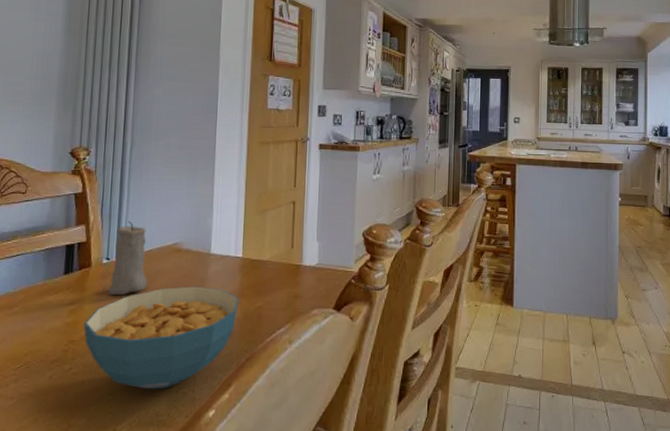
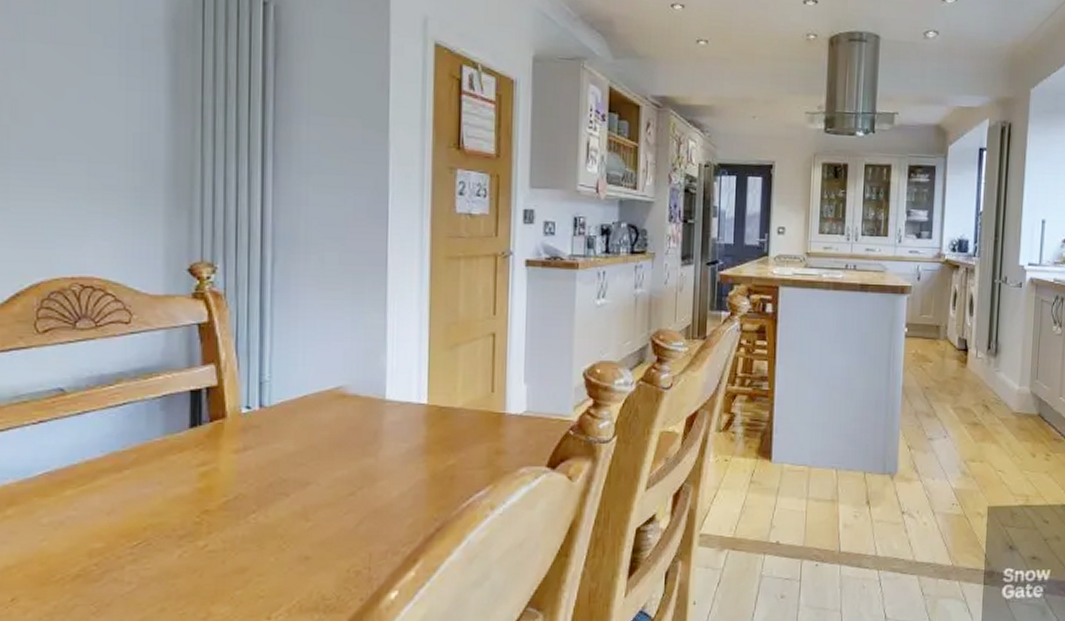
cereal bowl: present [84,286,239,390] -> none [221,441,424,569]
candle: present [107,221,148,296] -> none [250,358,304,454]

